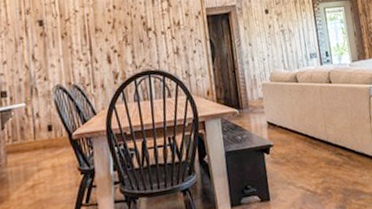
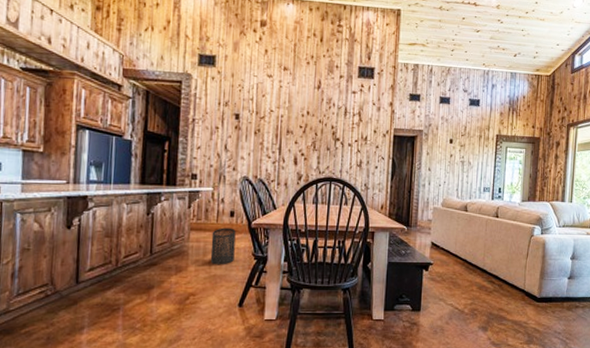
trash can: none [31,143,59,189] -> present [210,227,236,265]

